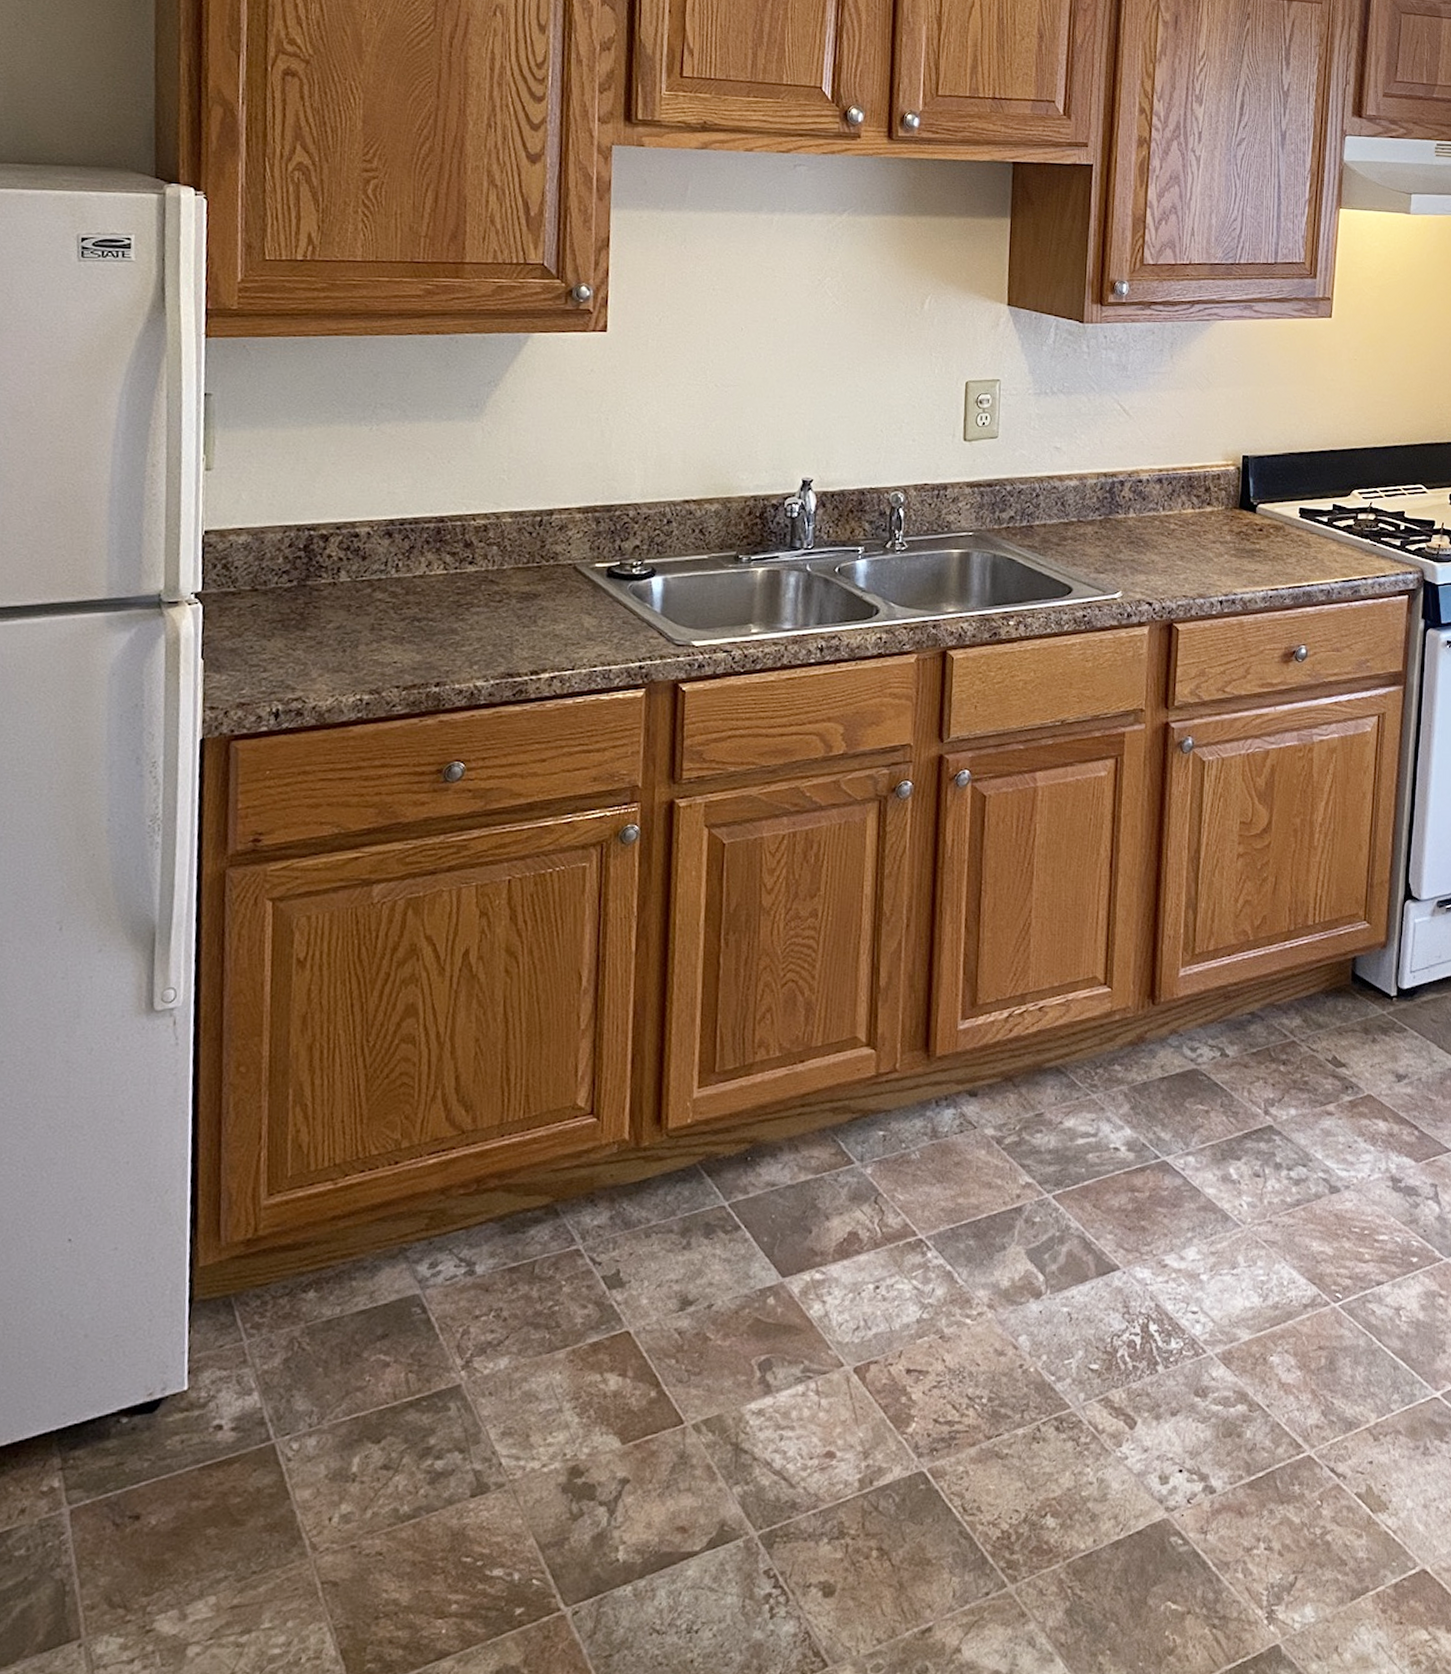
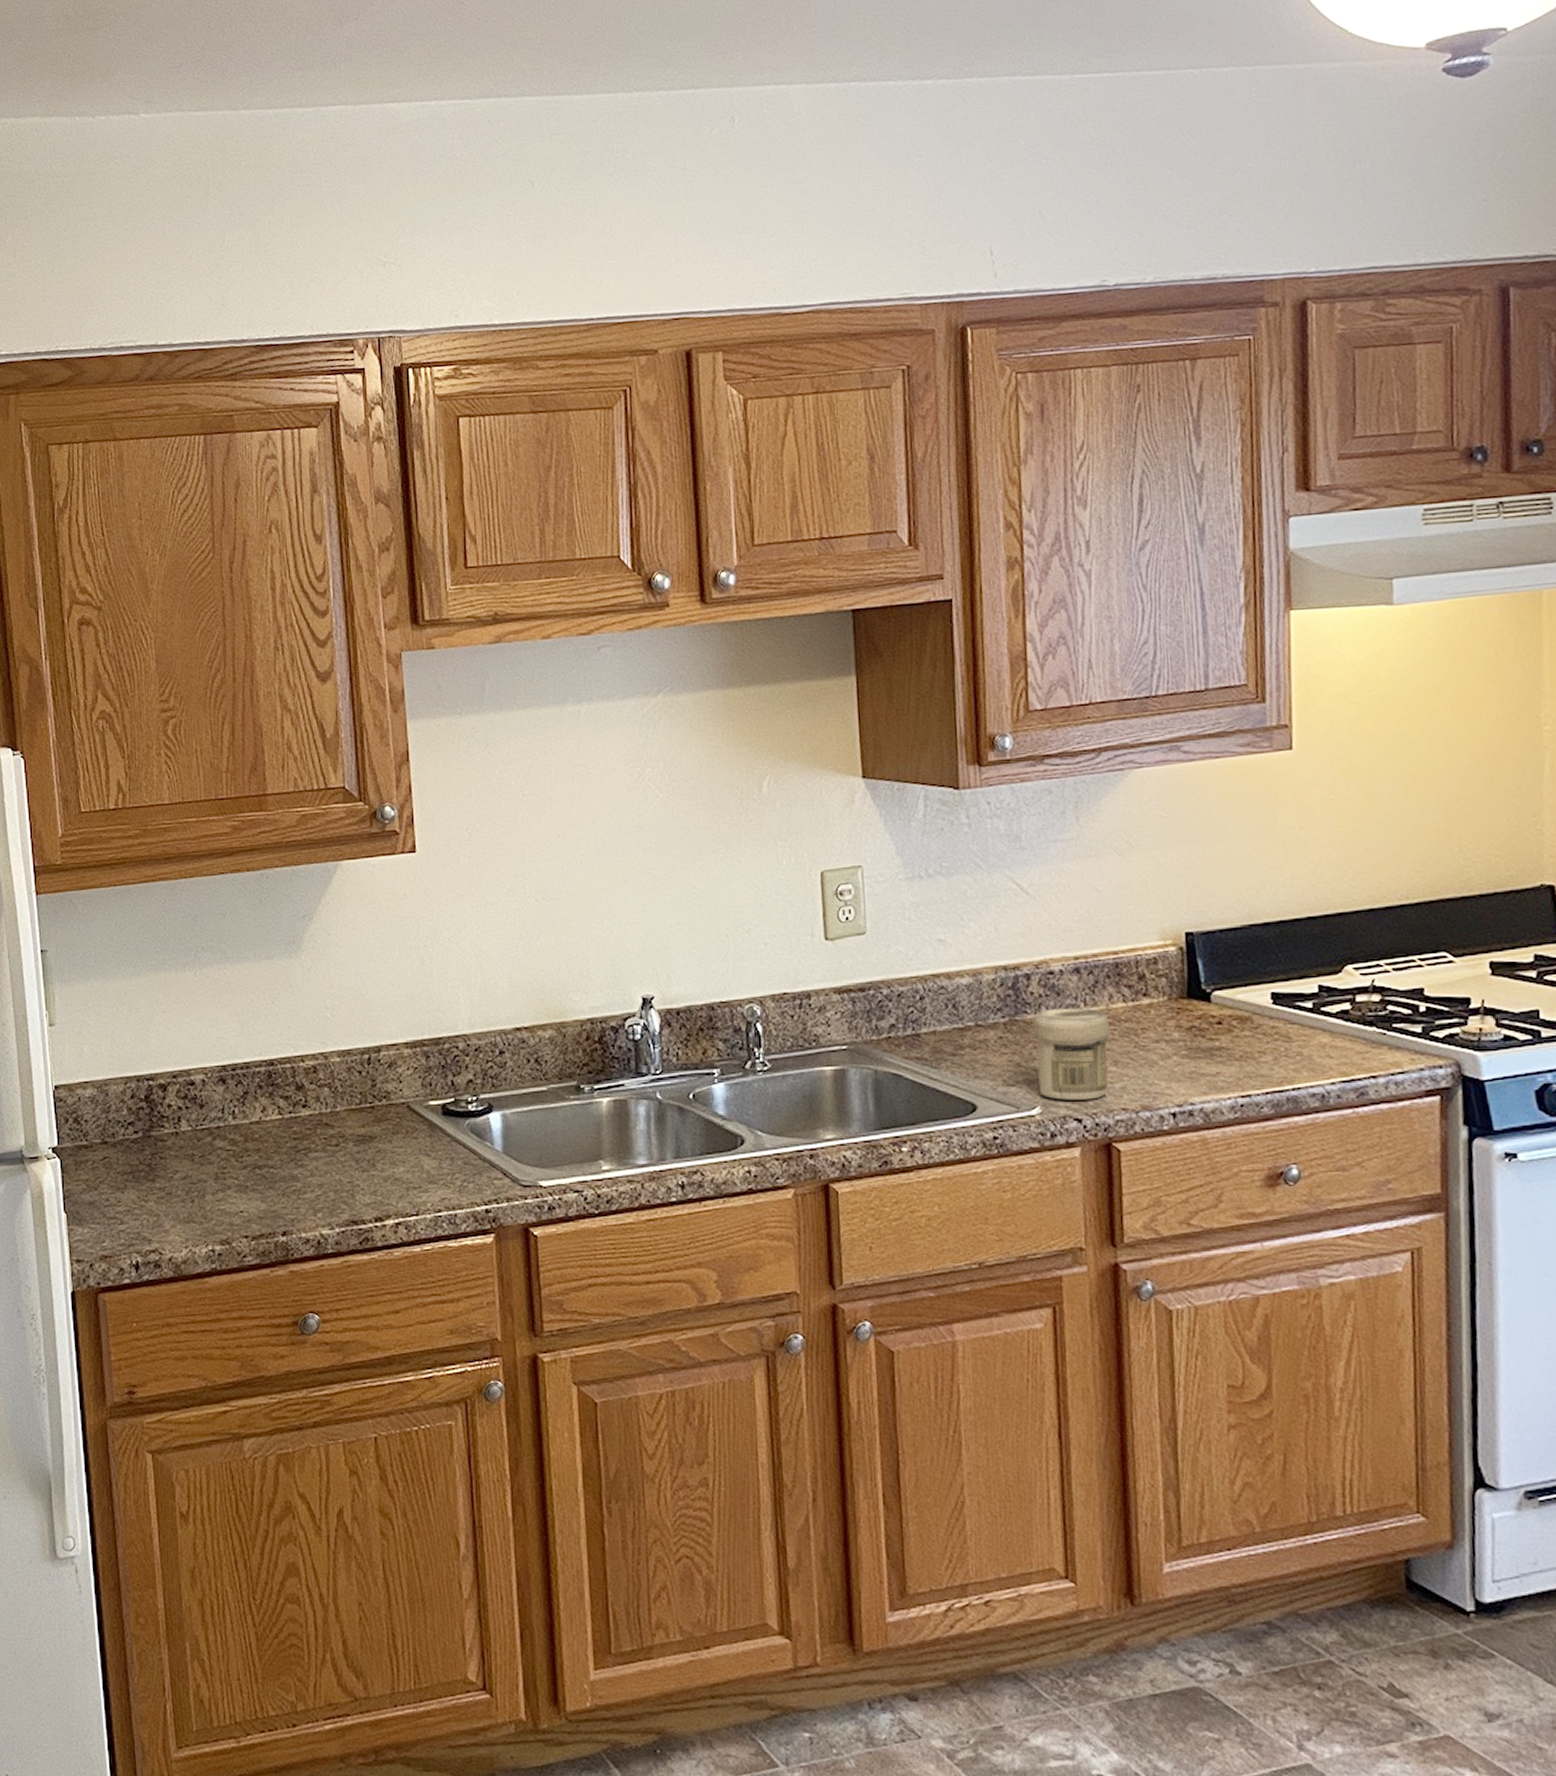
jar: none [1121,510,1180,587] -> present [1032,1007,1109,1100]

